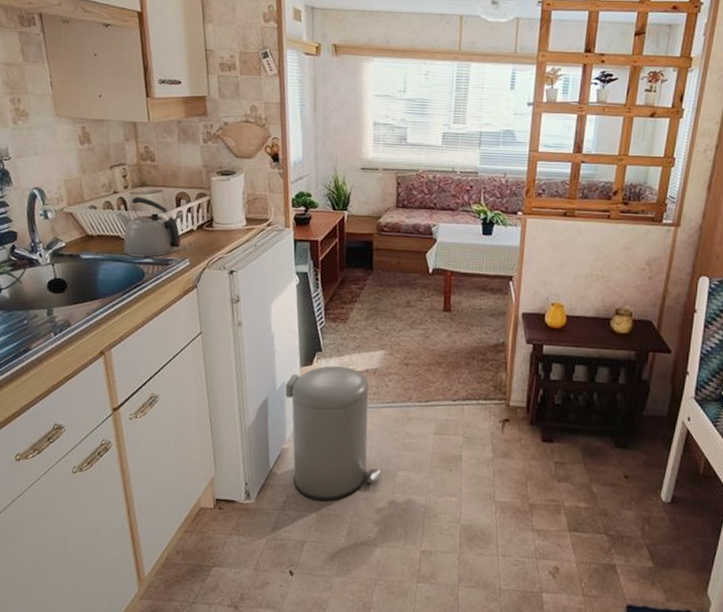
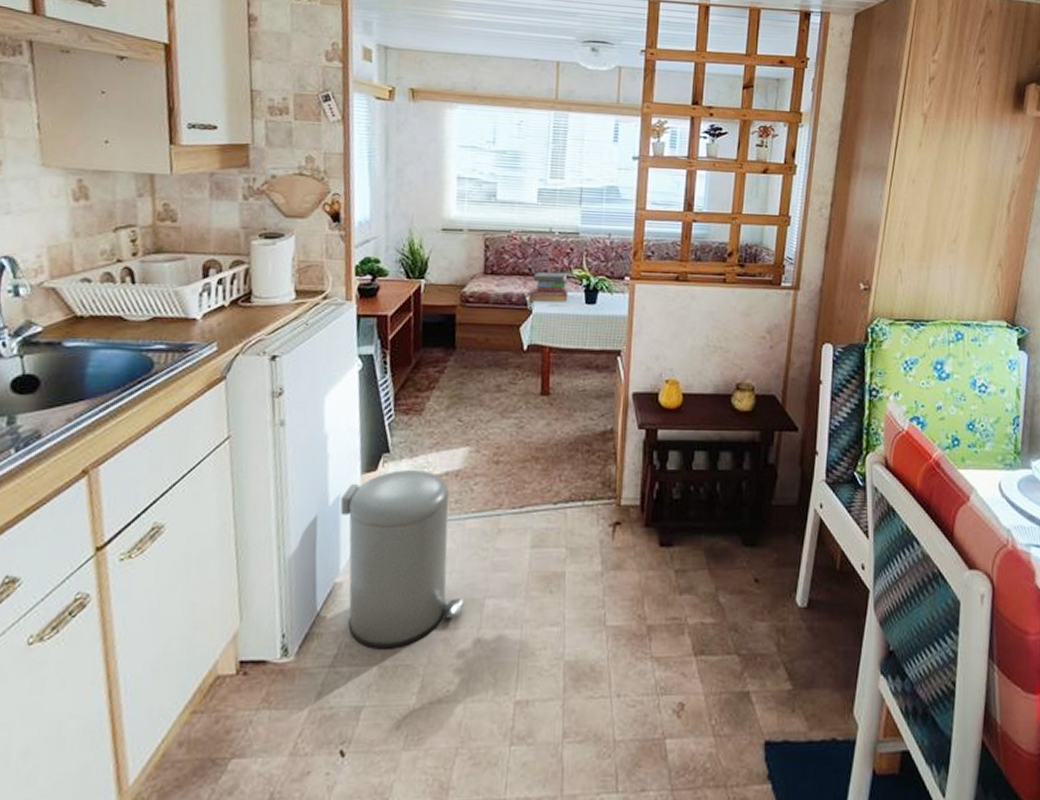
kettle: present [116,196,181,259] -> none [118,265,207,345]
books: none [433,207,468,233] -> present [527,272,569,303]

